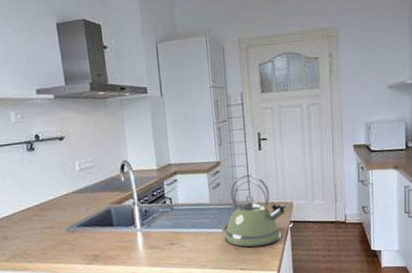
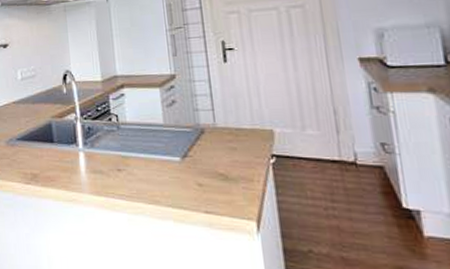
kettle: present [225,174,287,248] -> none [183,91,265,185]

